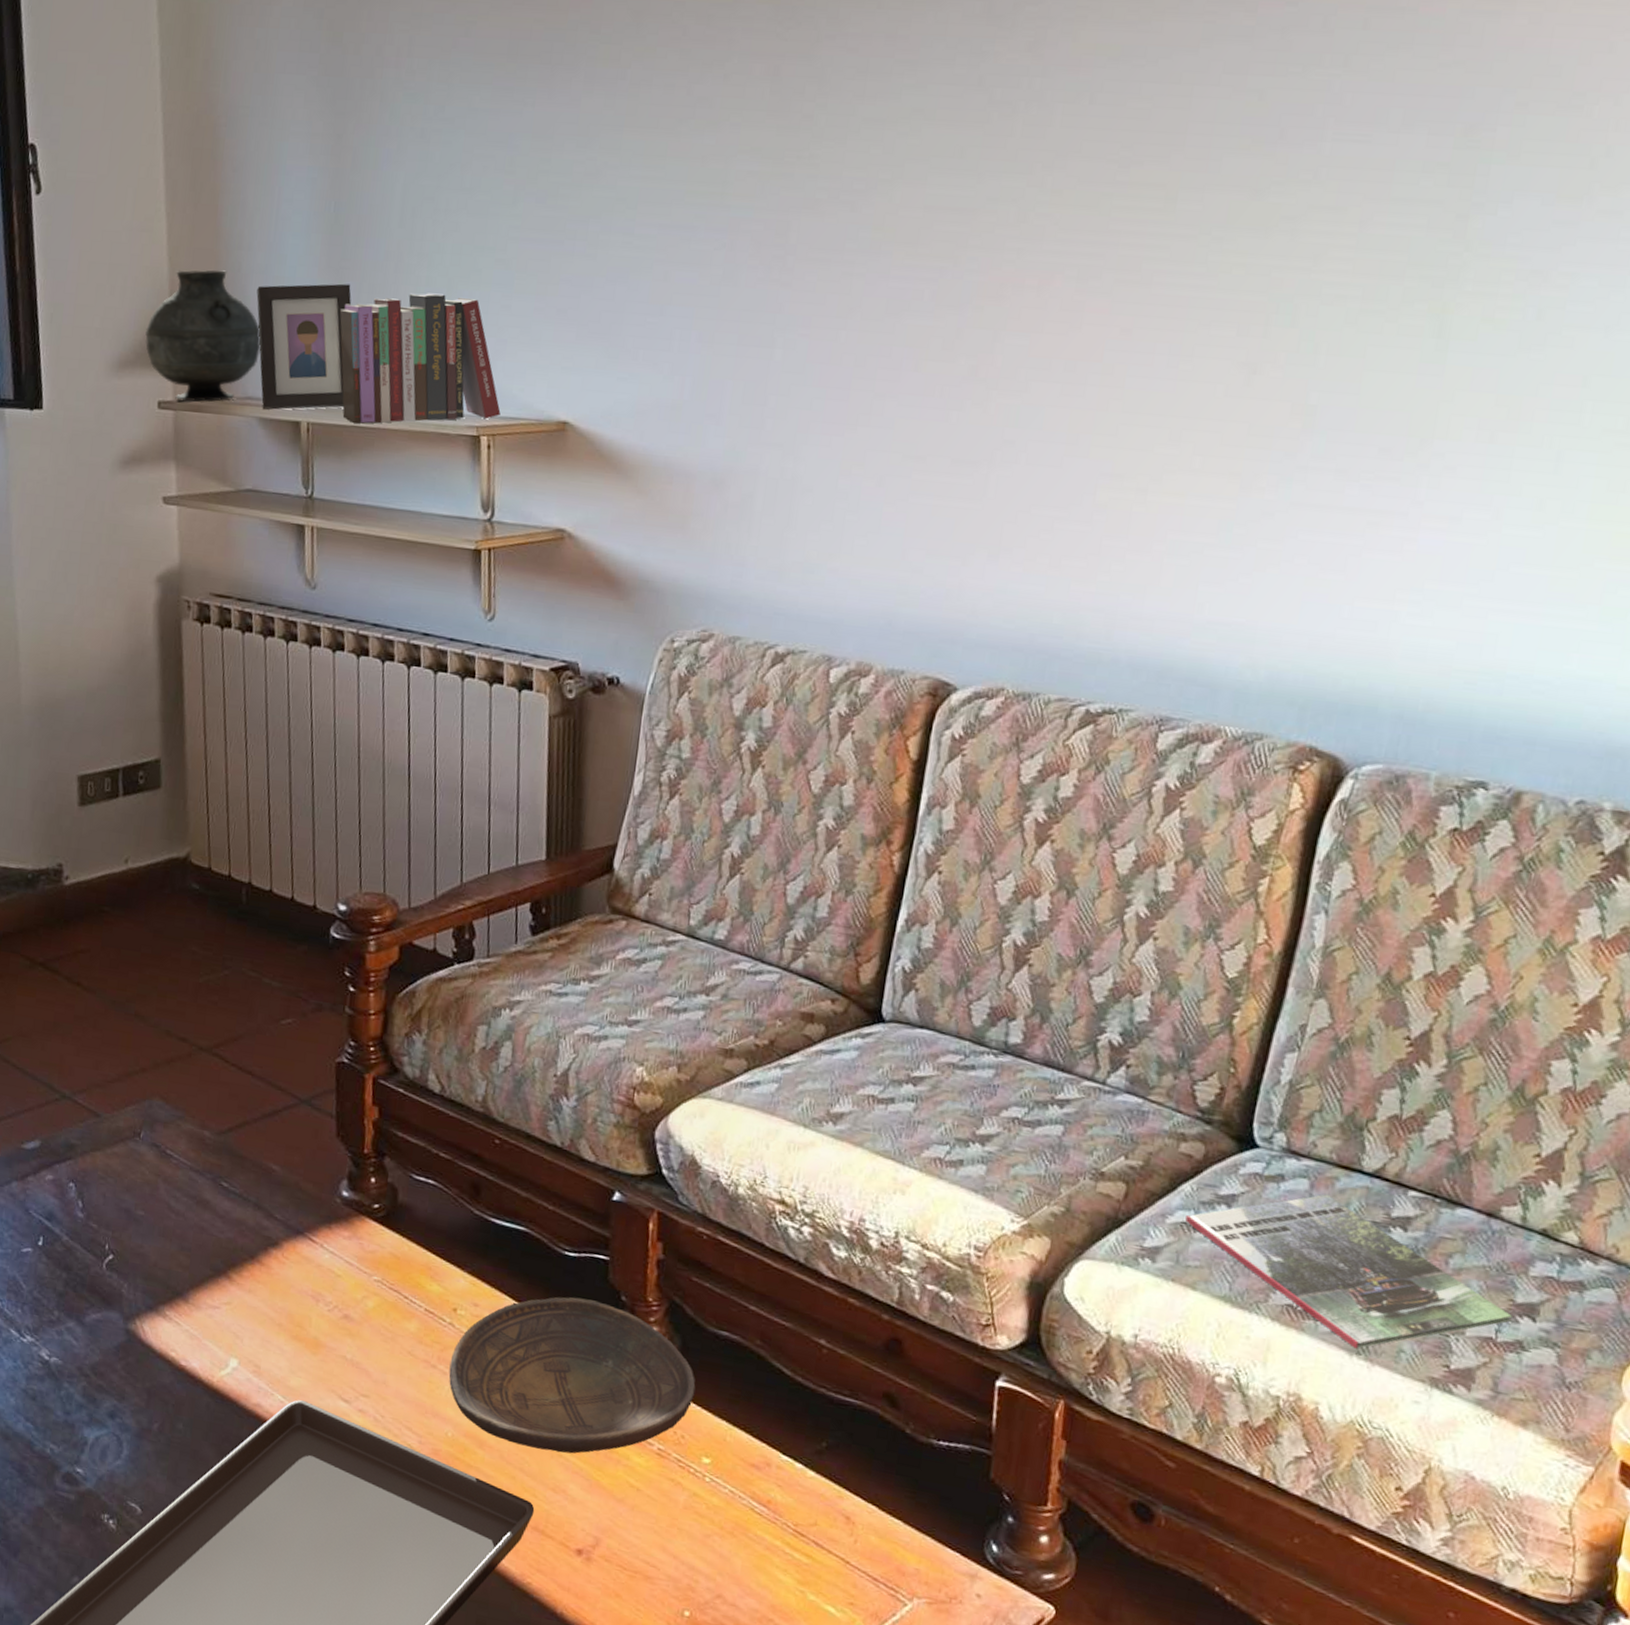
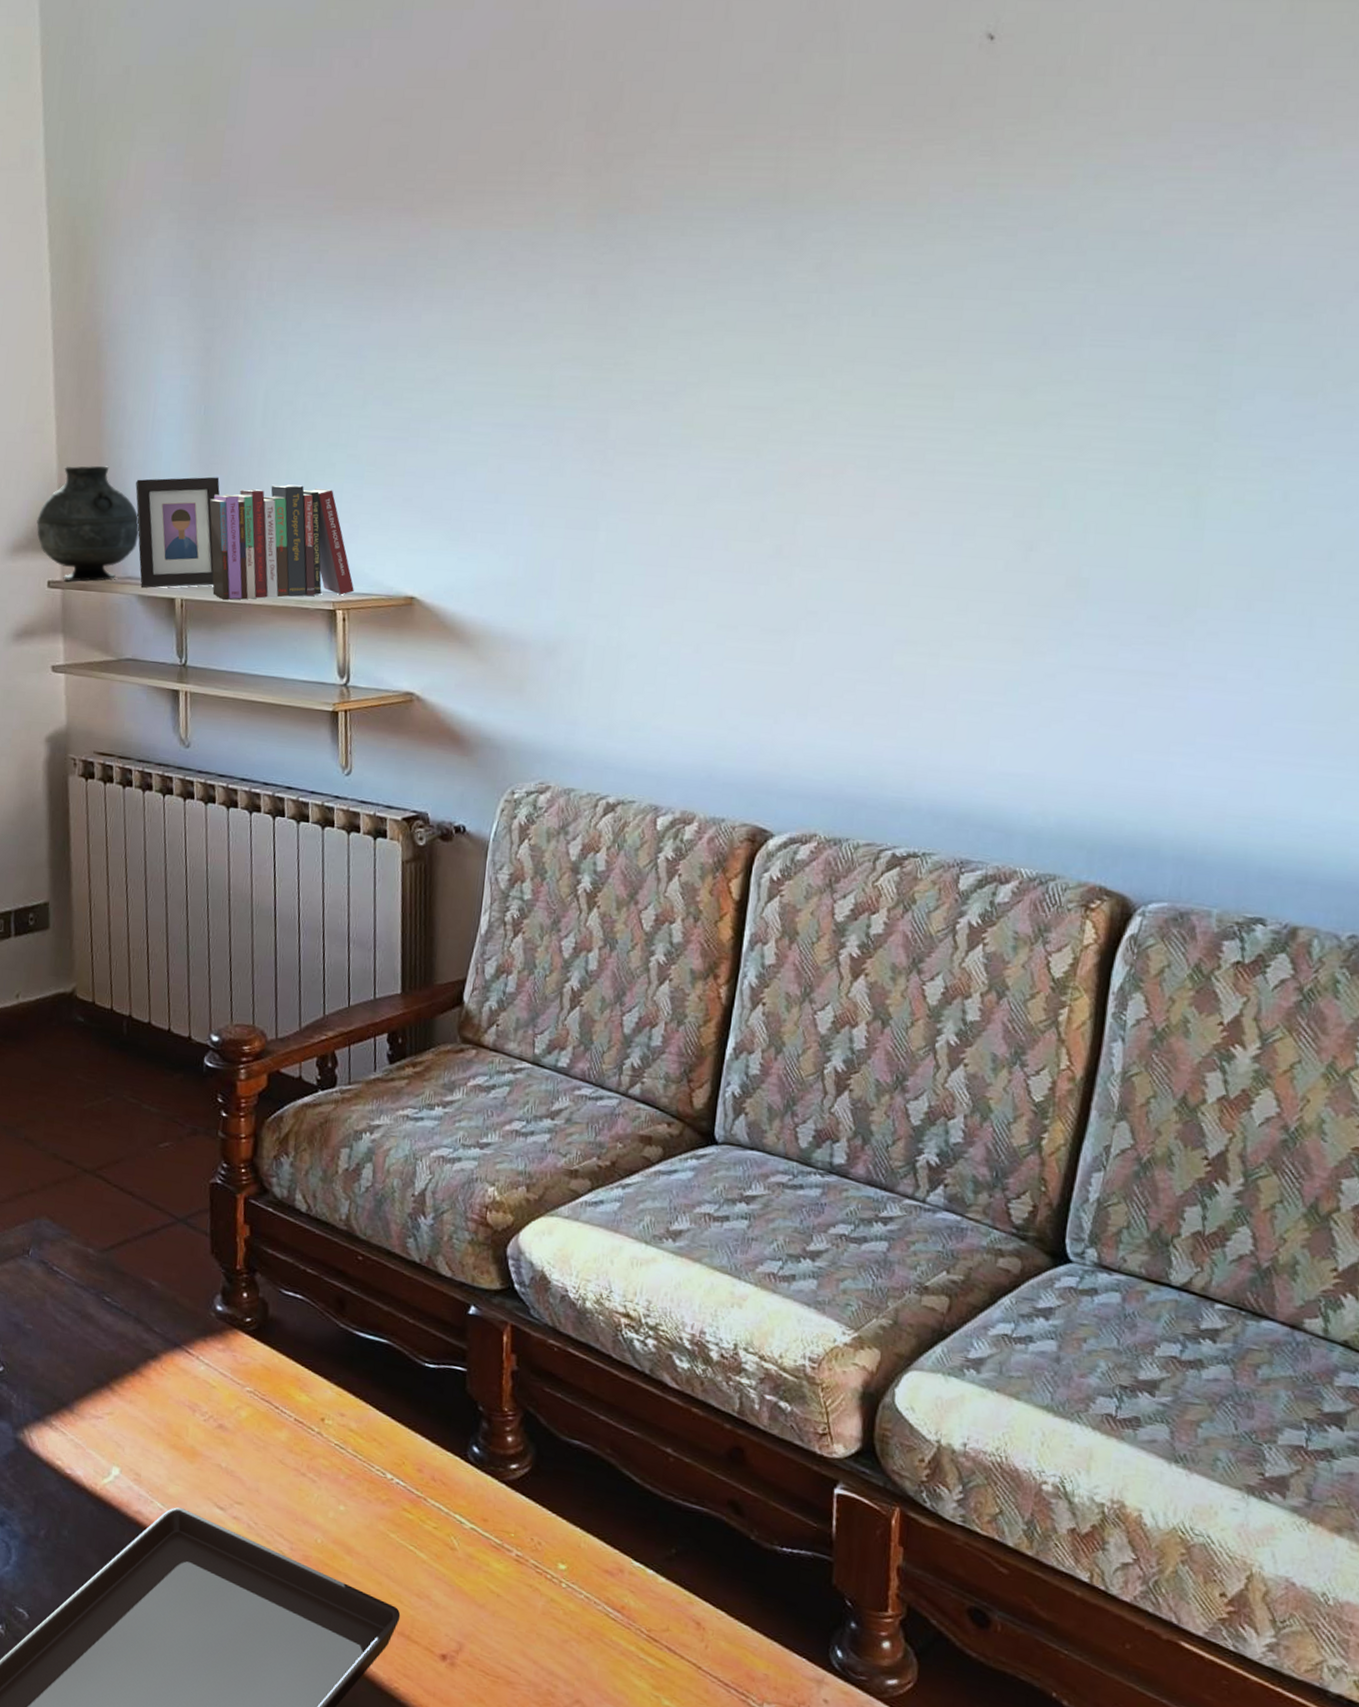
decorative bowl: present [449,1296,696,1454] -> none [317,1406,551,1560]
magazine: present [1185,1194,1514,1349] -> none [1006,1307,1322,1457]

